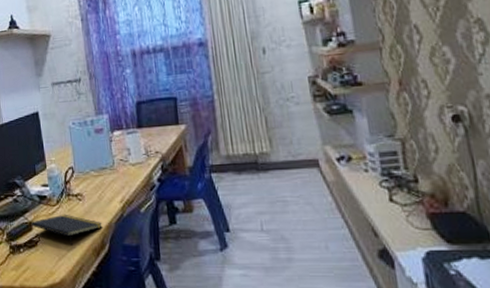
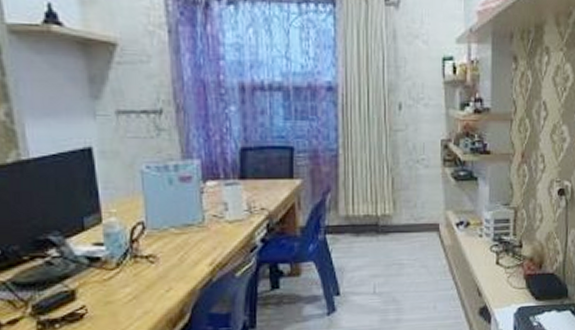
notepad: present [31,214,102,246] -> none [73,279,182,317]

